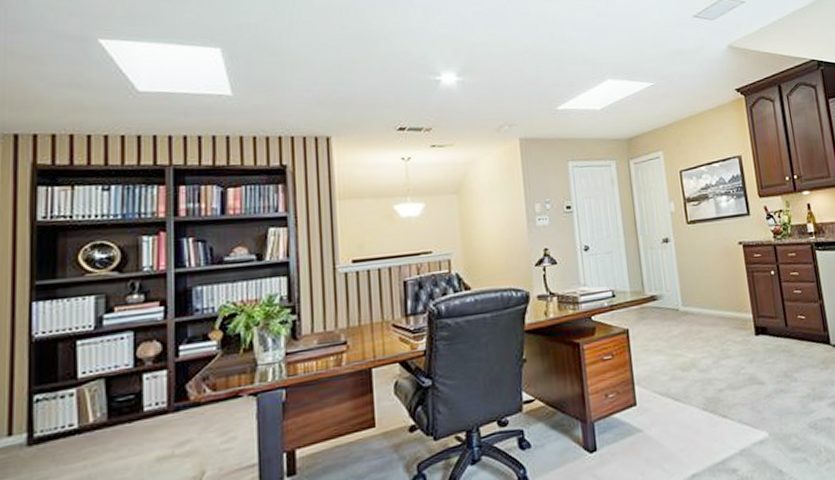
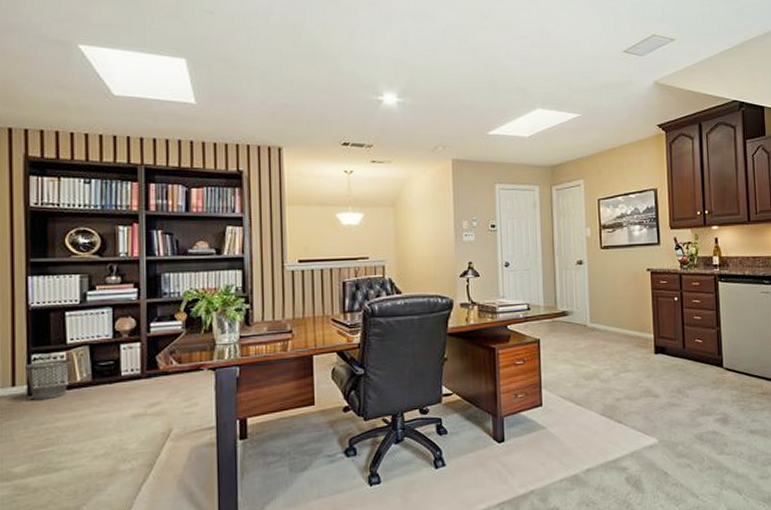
wastebasket: none [26,397,84,450] -> present [25,359,72,400]

